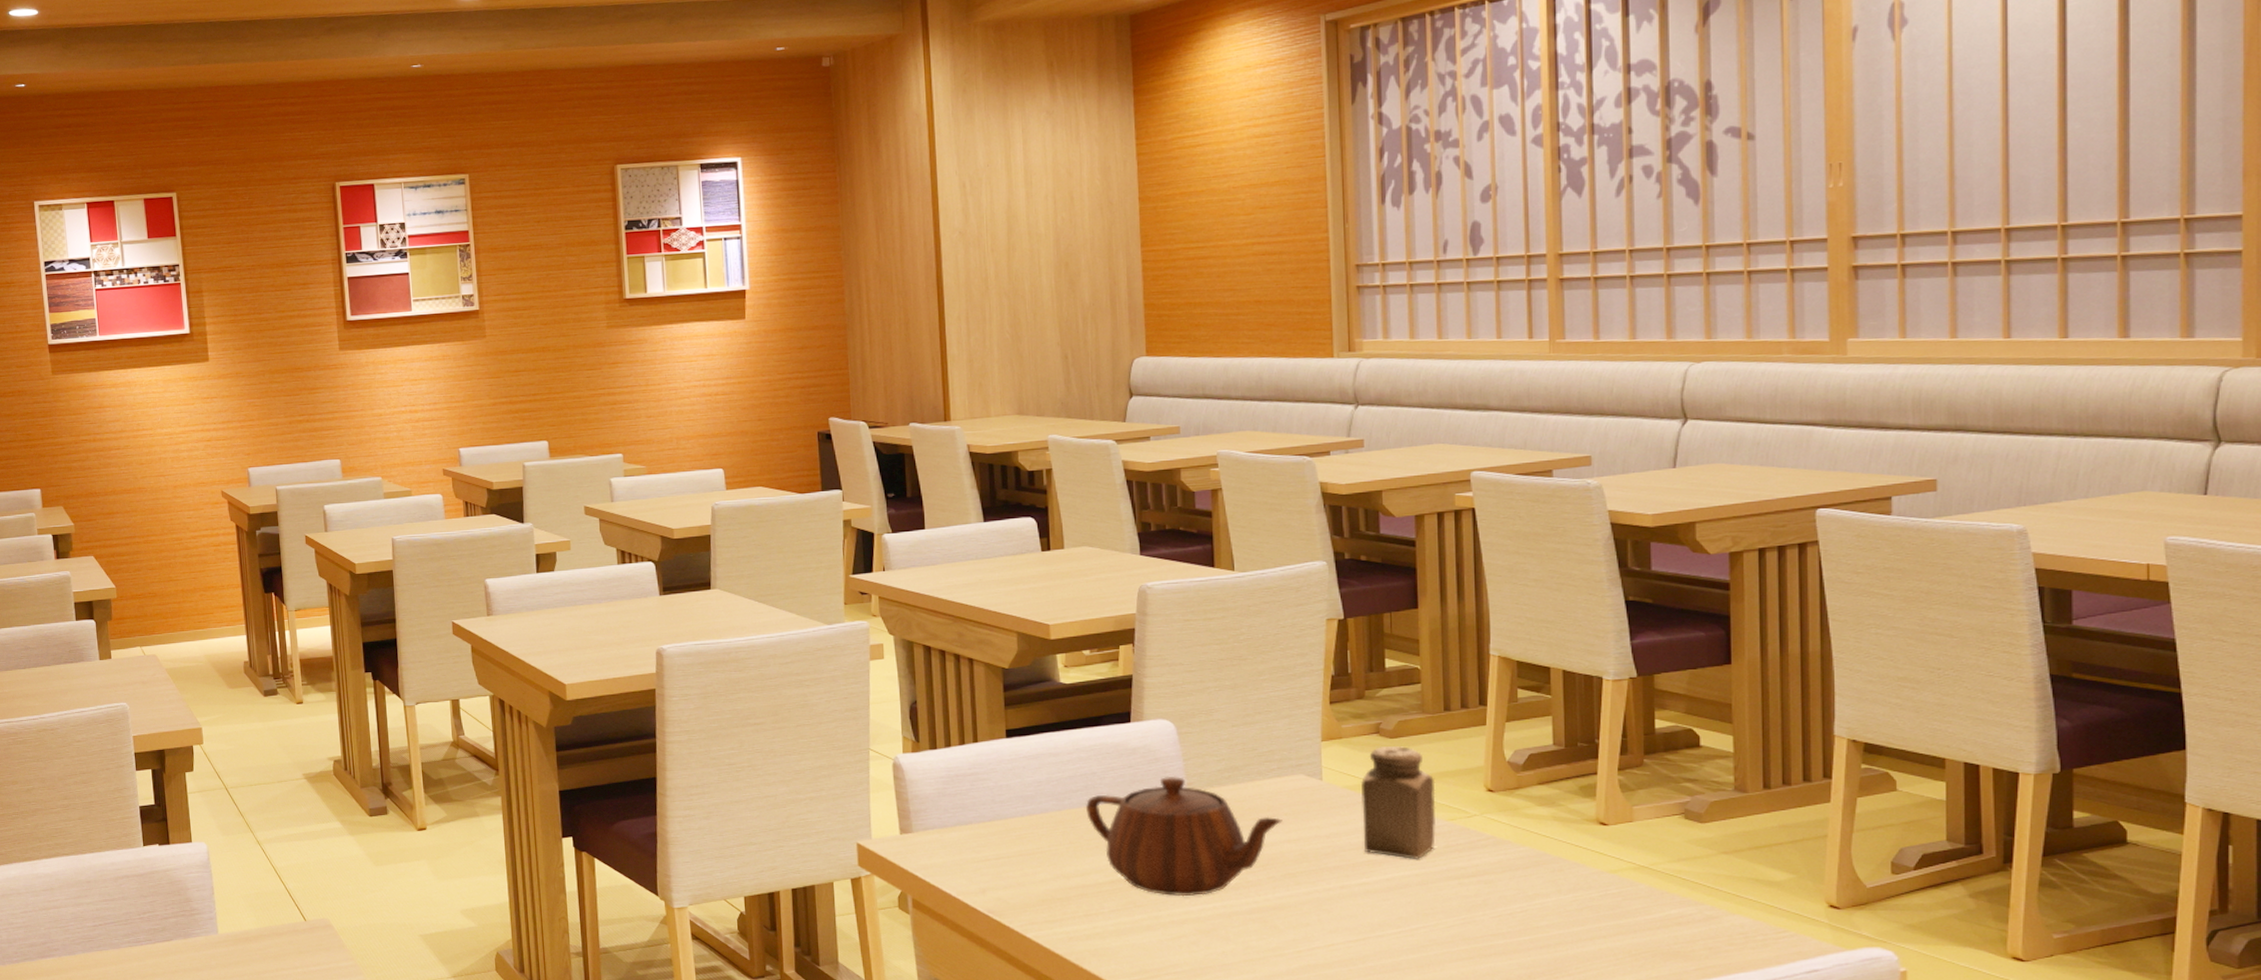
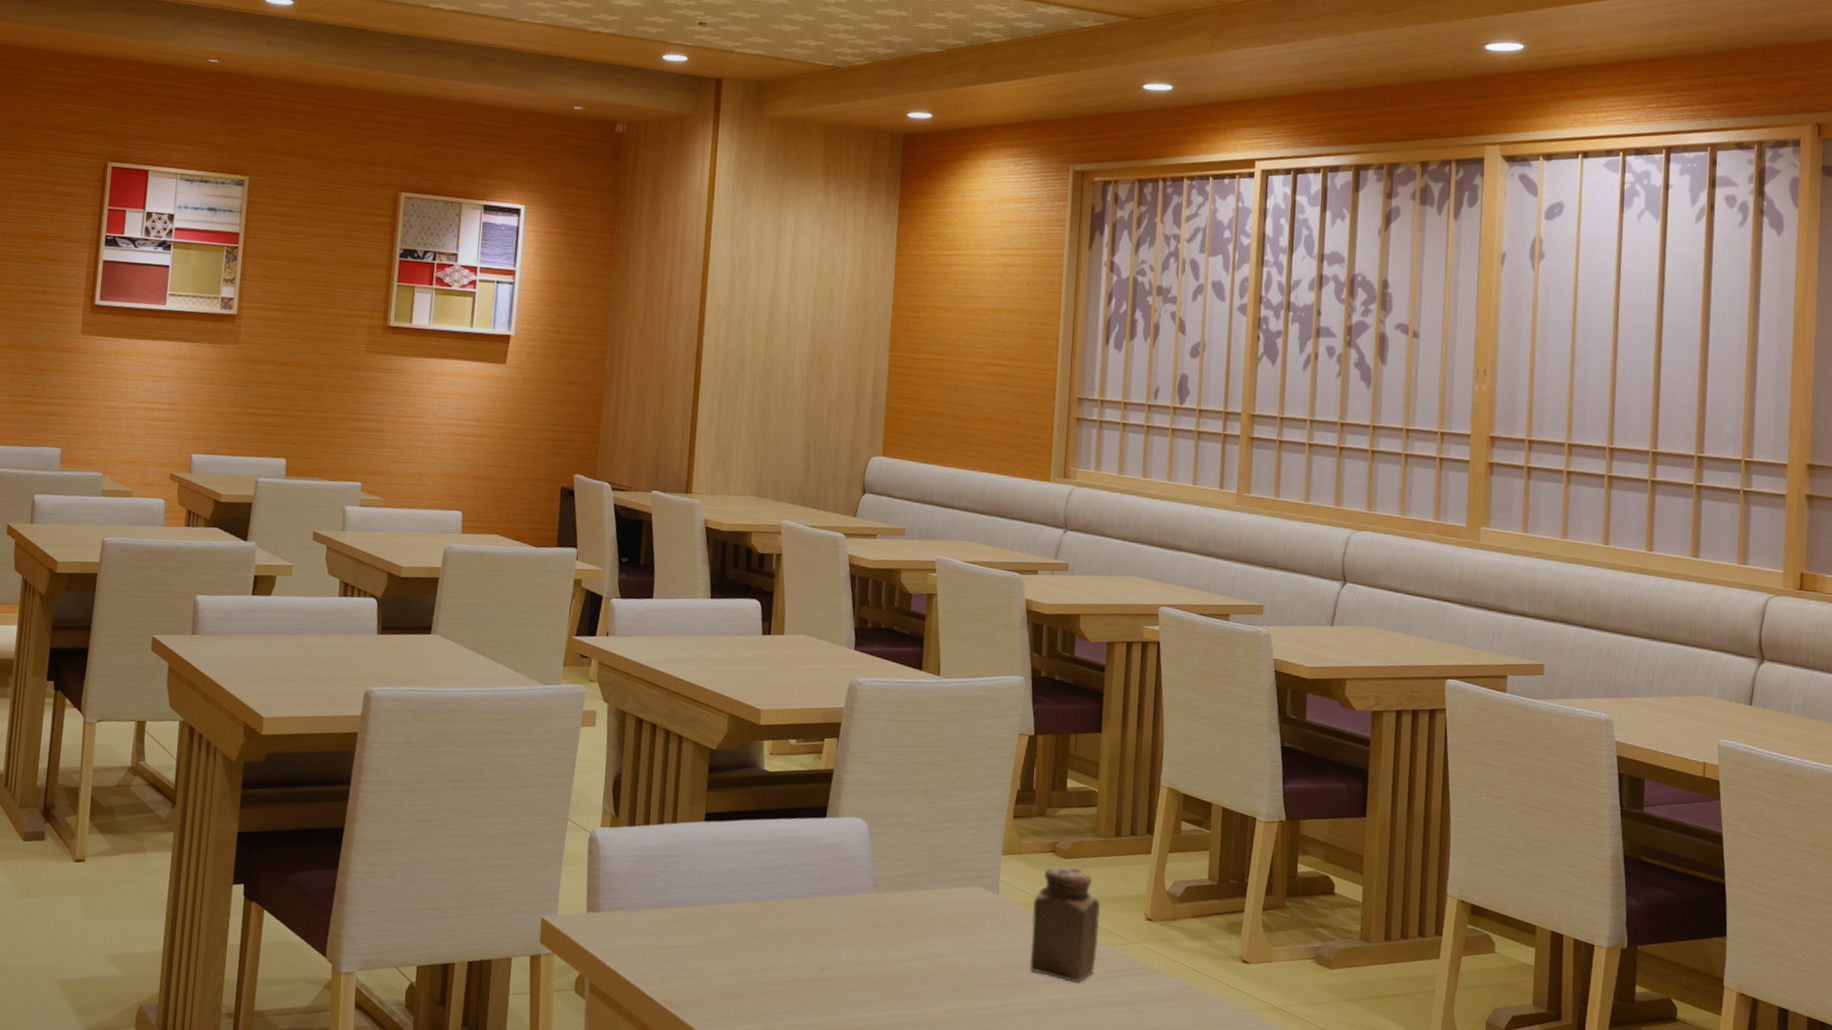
teapot: present [1086,775,1283,897] -> none [773,876,958,1003]

